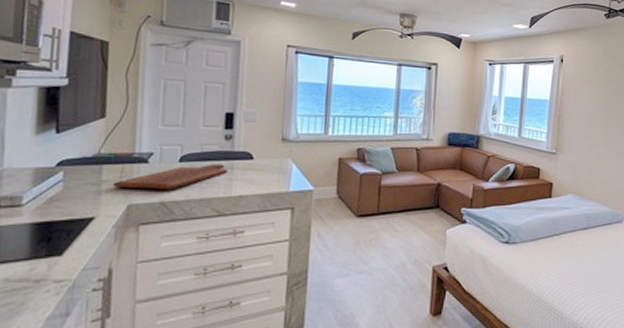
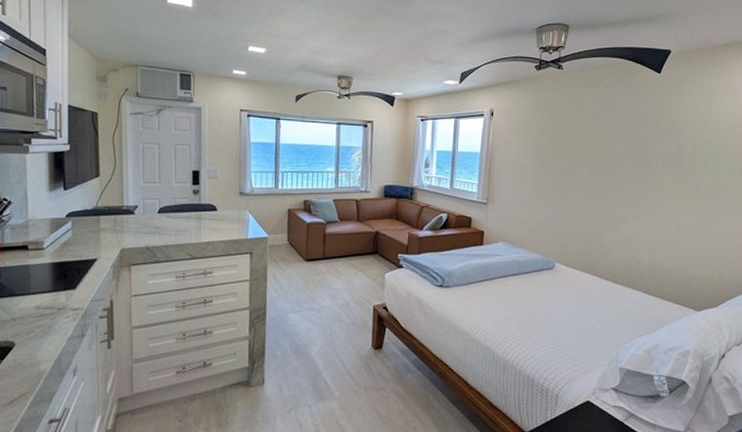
cutting board: present [112,164,228,190] -> none [108,215,197,237]

